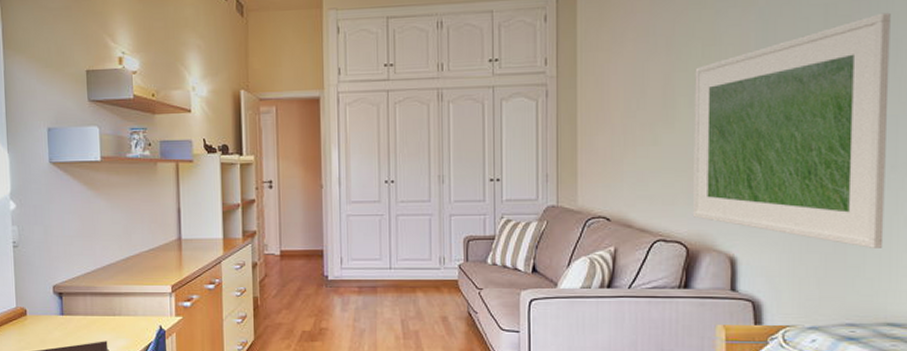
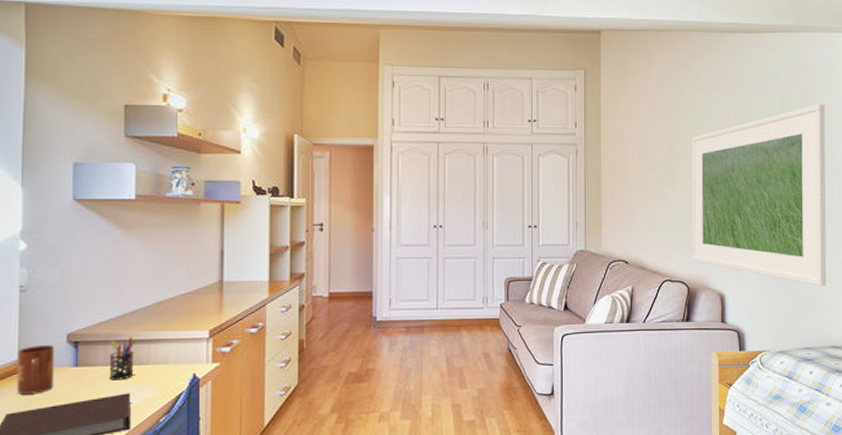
mug: none [15,295,46,338] -> present [16,345,55,395]
pen holder: none [88,289,109,329] -> present [109,336,136,381]

